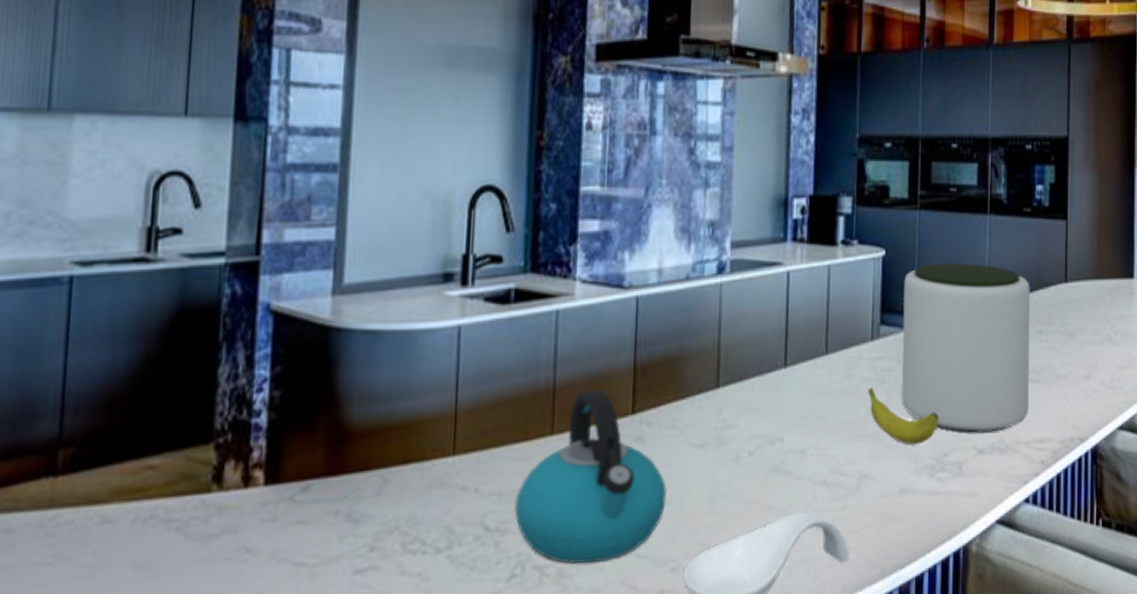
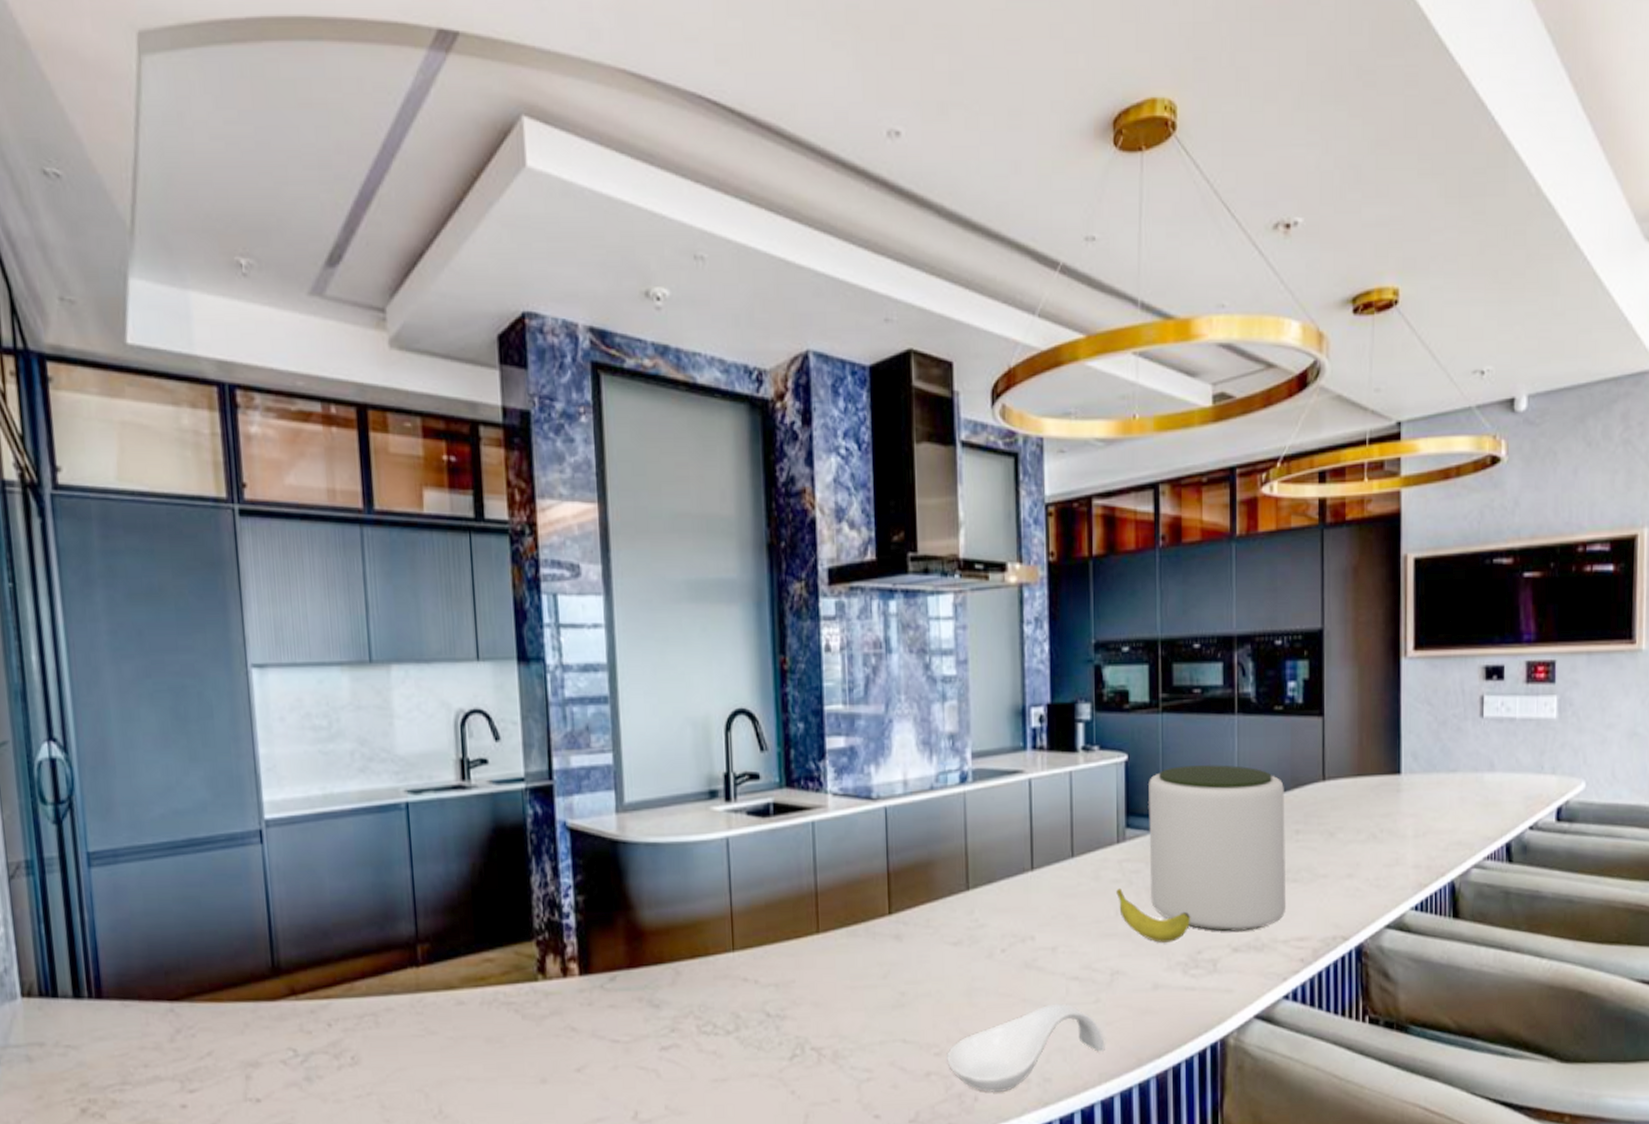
kettle: present [515,389,668,564] -> none [790,892,927,1047]

